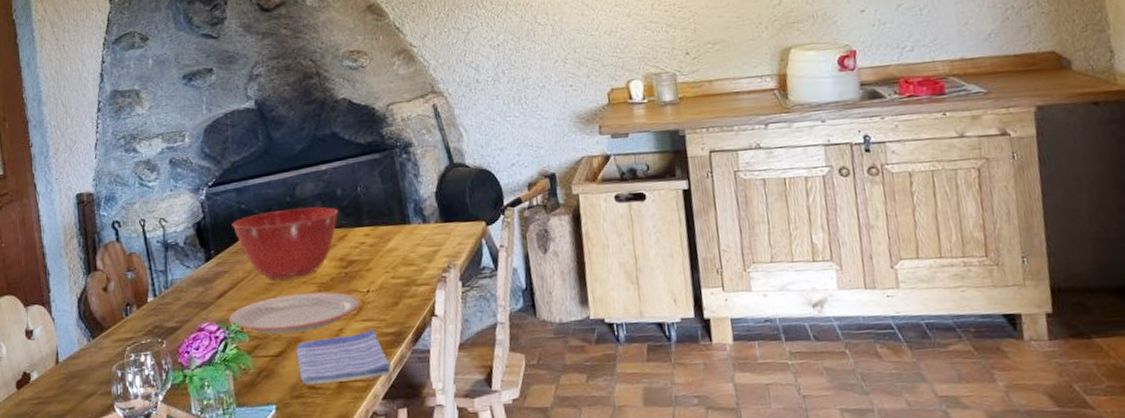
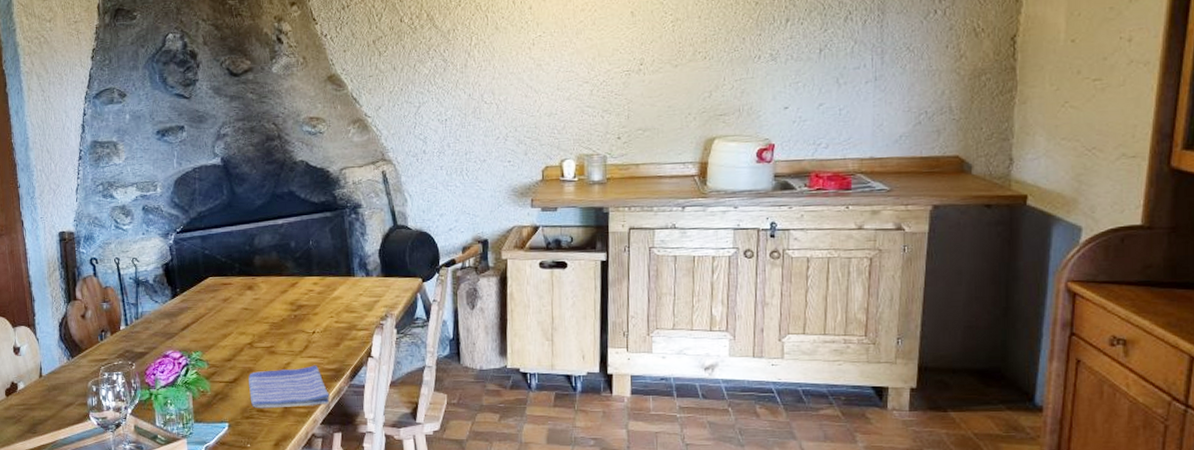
plate: present [228,291,361,335] -> none [190,330,307,365]
mixing bowl: present [232,207,339,281] -> none [196,256,292,319]

